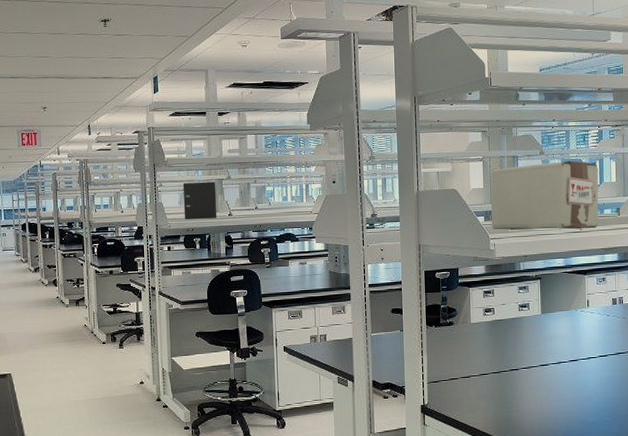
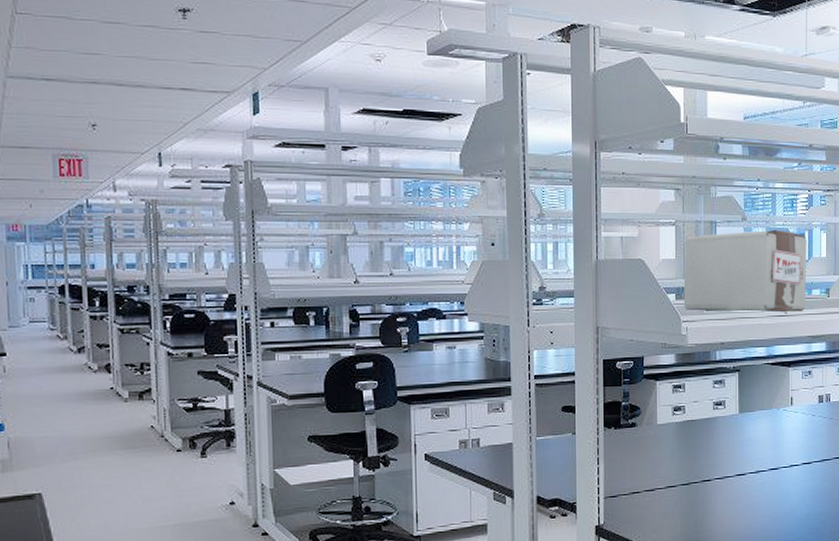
binder: present [182,181,217,220] -> none [292,237,339,288]

